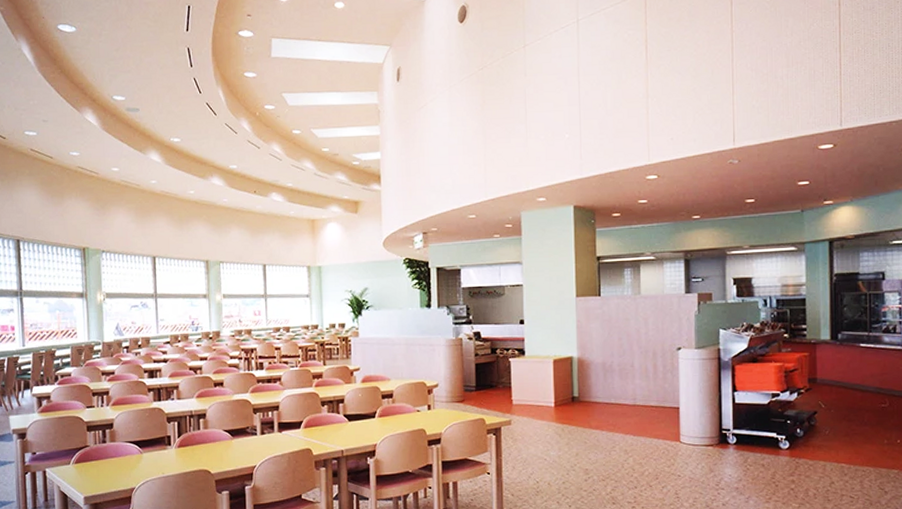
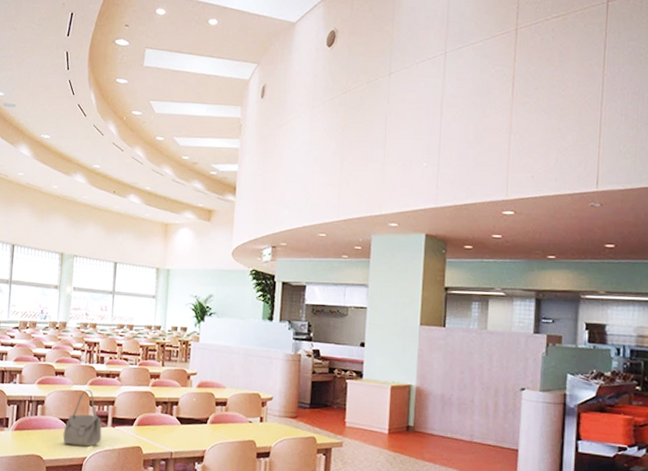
handbag: none [229,397,269,456] -> present [63,389,102,447]

